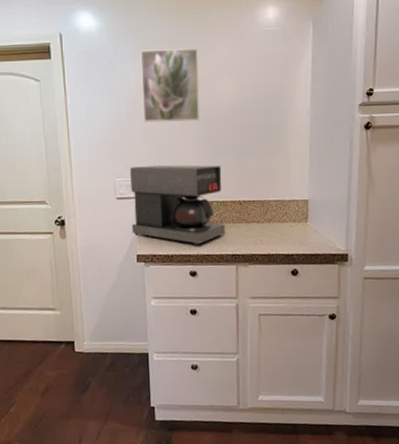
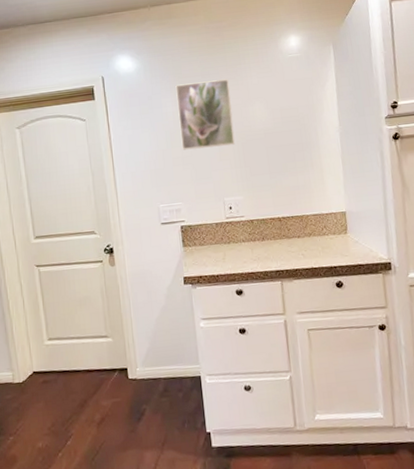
coffee maker: present [130,164,225,245] -> none [172,185,268,264]

